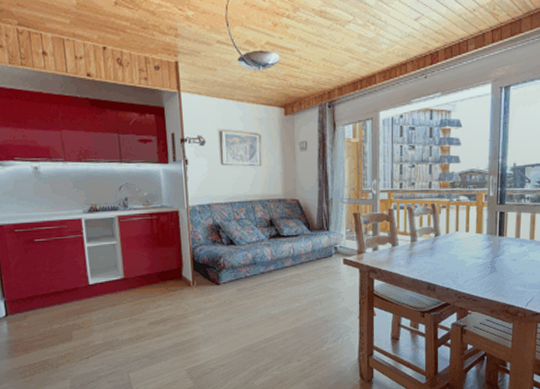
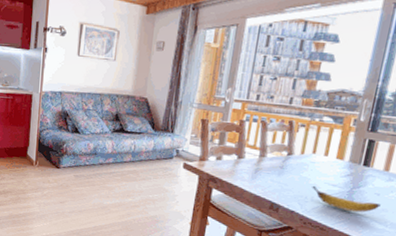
banana: none [460,261,518,280] -> present [312,185,381,213]

